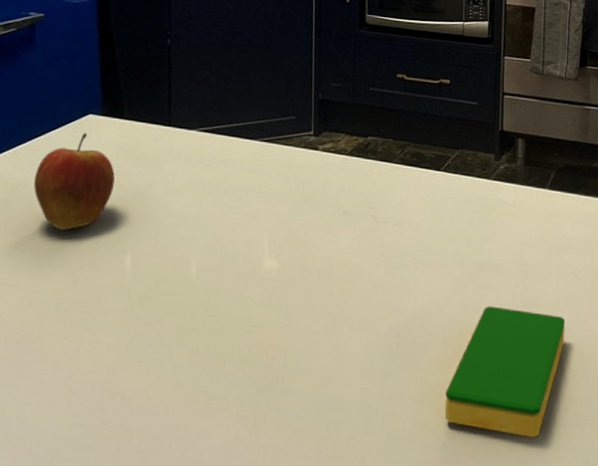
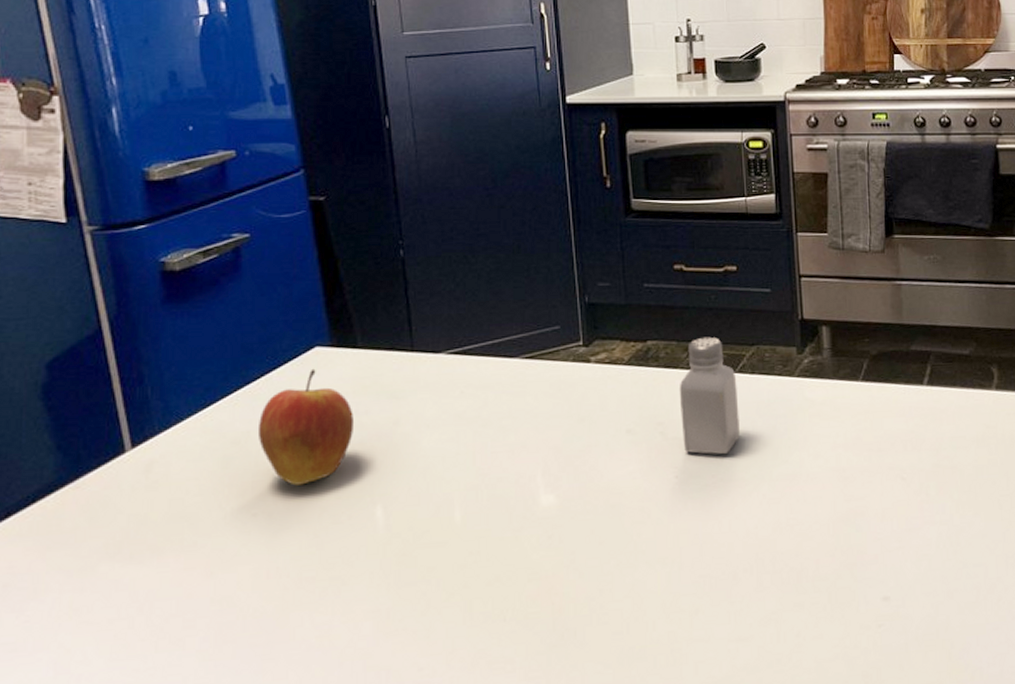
saltshaker: none [390,138,441,241] -> present [679,336,740,455]
dish sponge: present [444,306,566,437] -> none [765,522,897,667]

